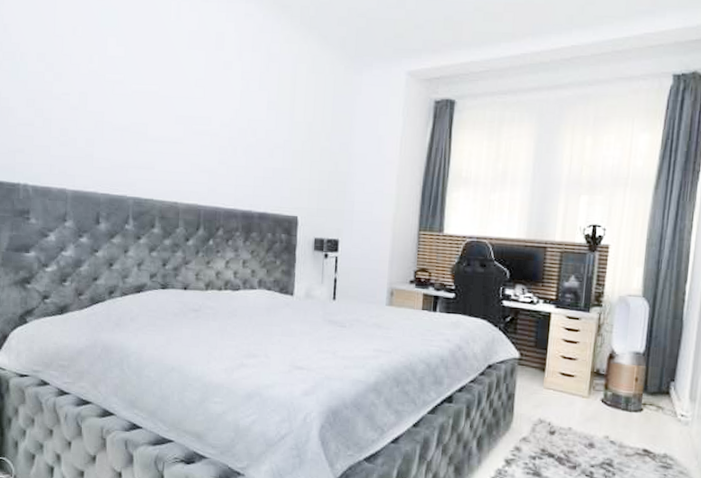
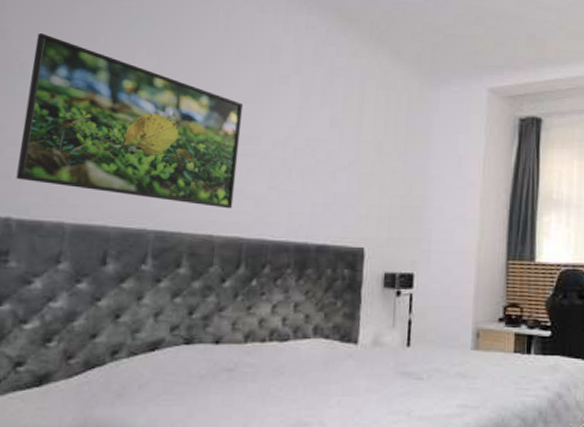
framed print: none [28,26,196,180] -> present [16,32,244,209]

